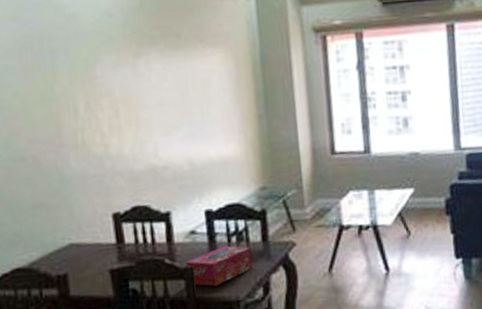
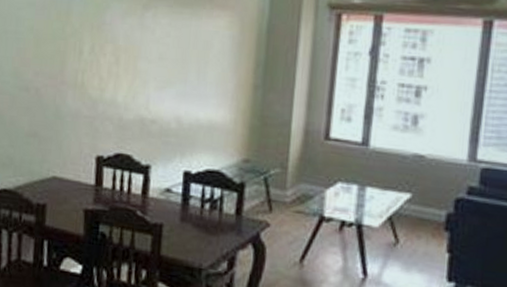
tissue box: present [186,245,253,287] -> none [155,210,224,249]

